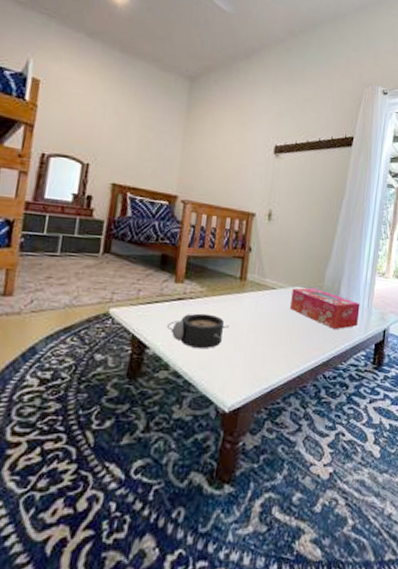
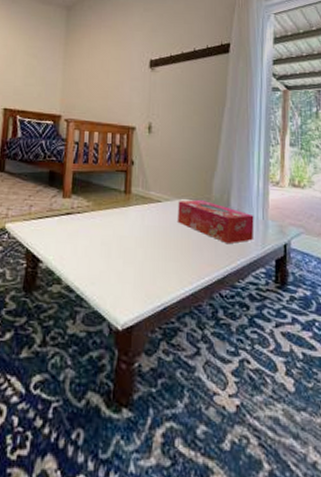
alarm clock: present [166,313,229,349] -> none [57,227,117,264]

